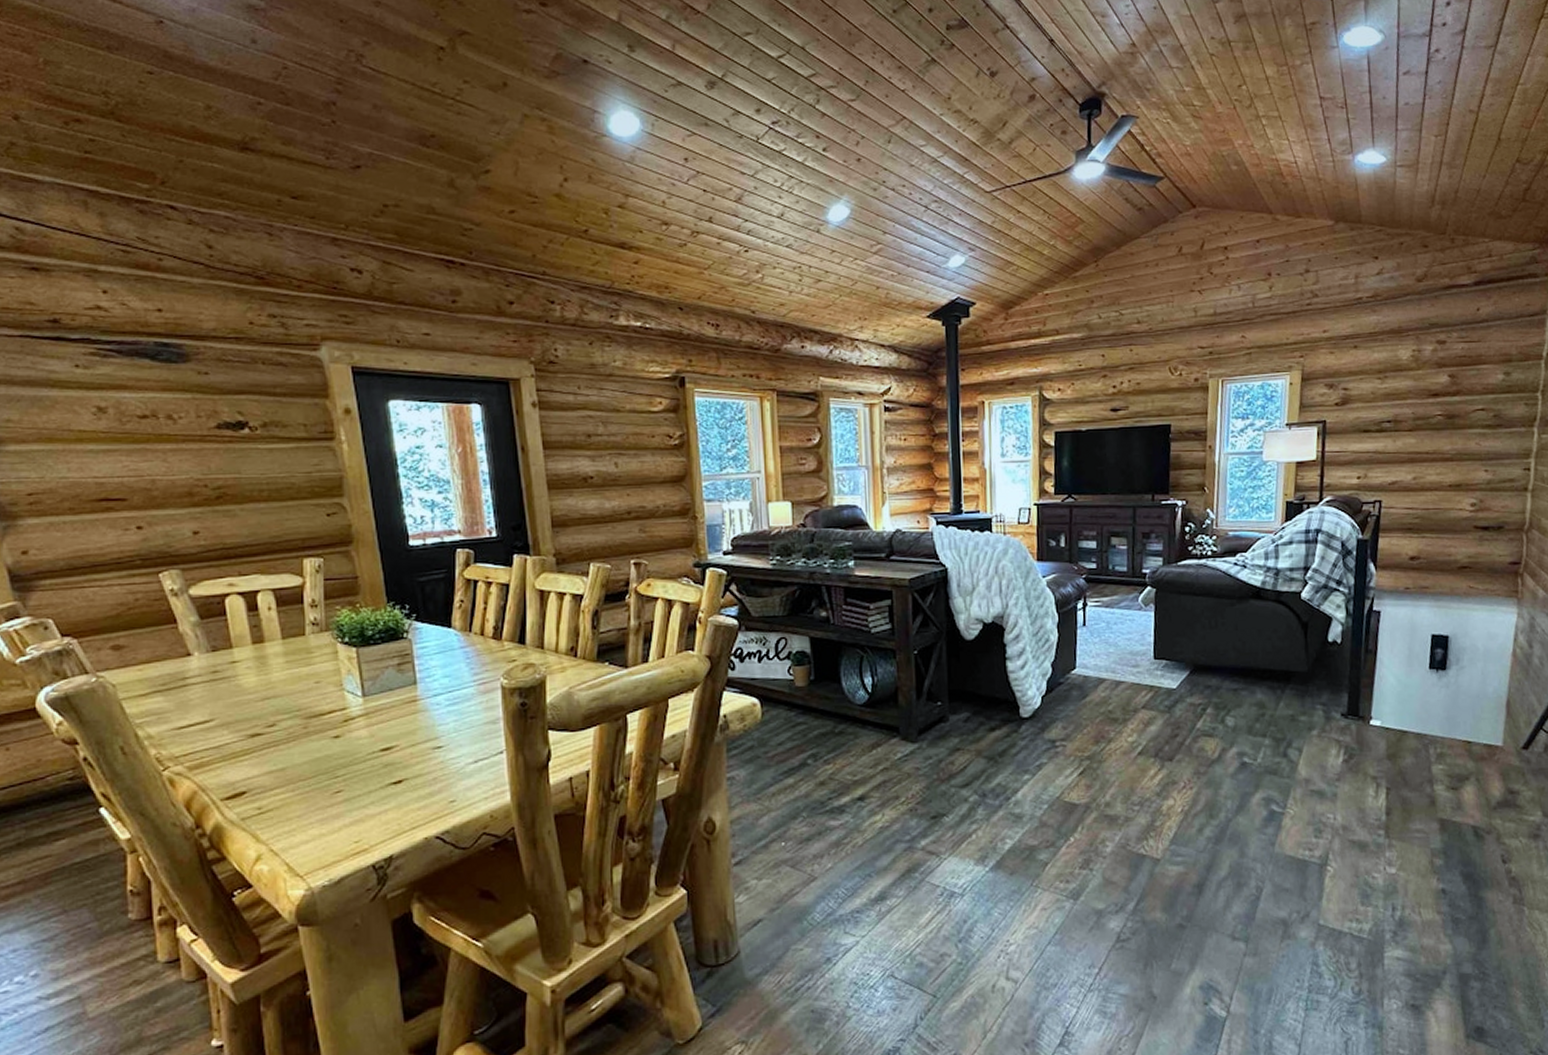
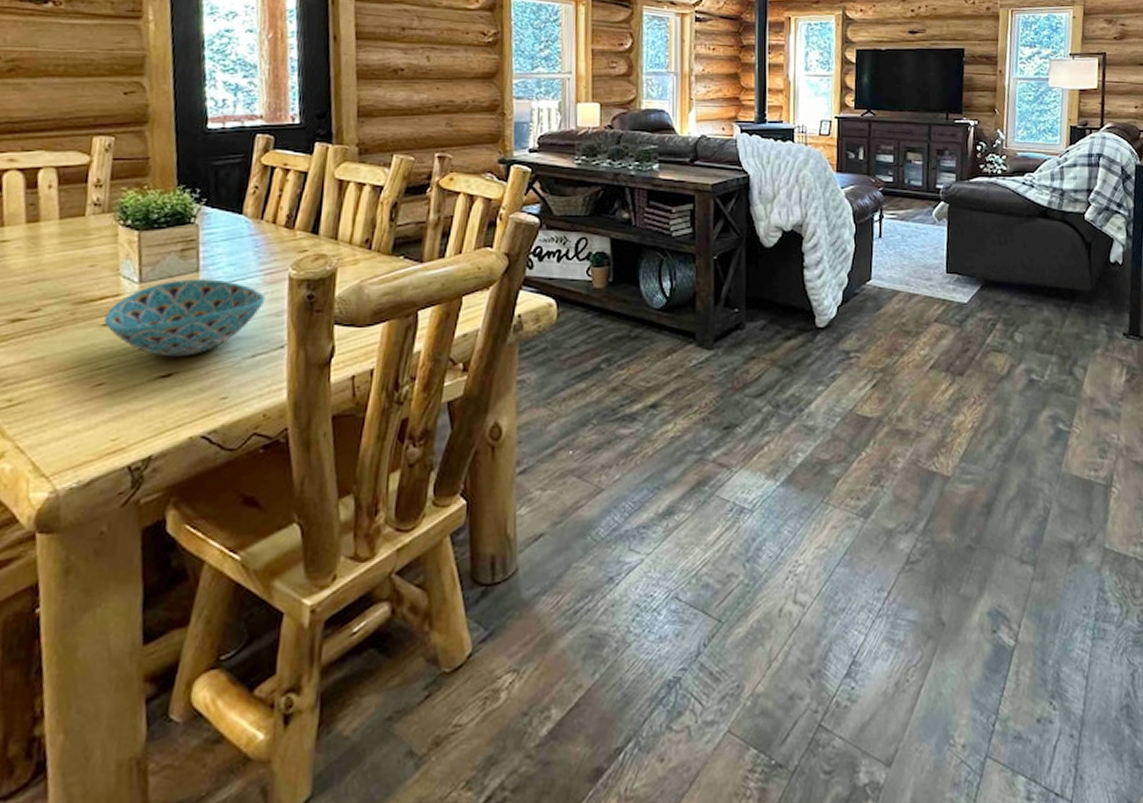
bowl: none [335,690,482,765] -> present [104,279,266,357]

